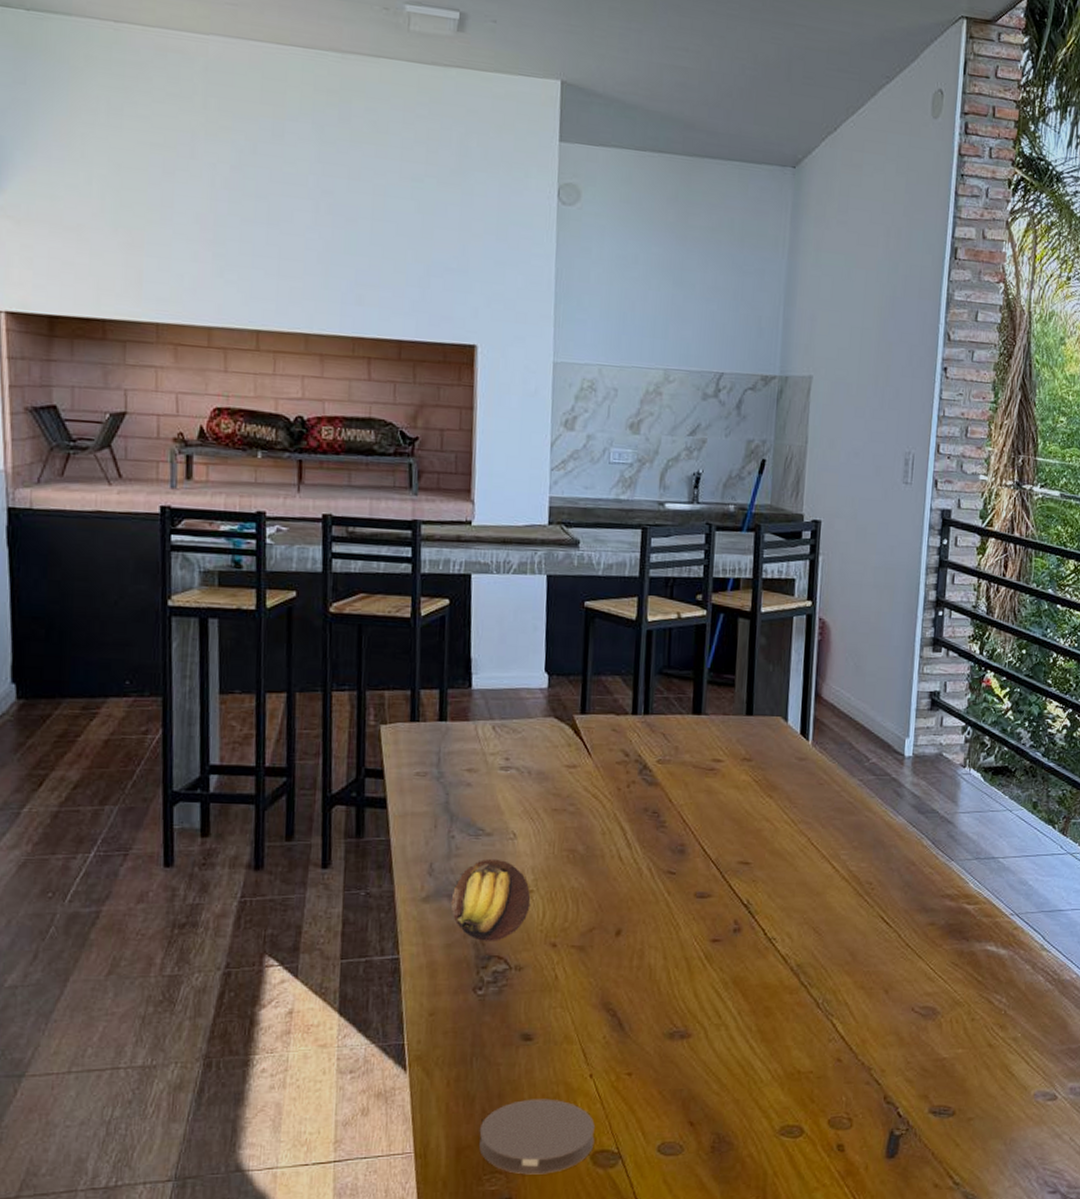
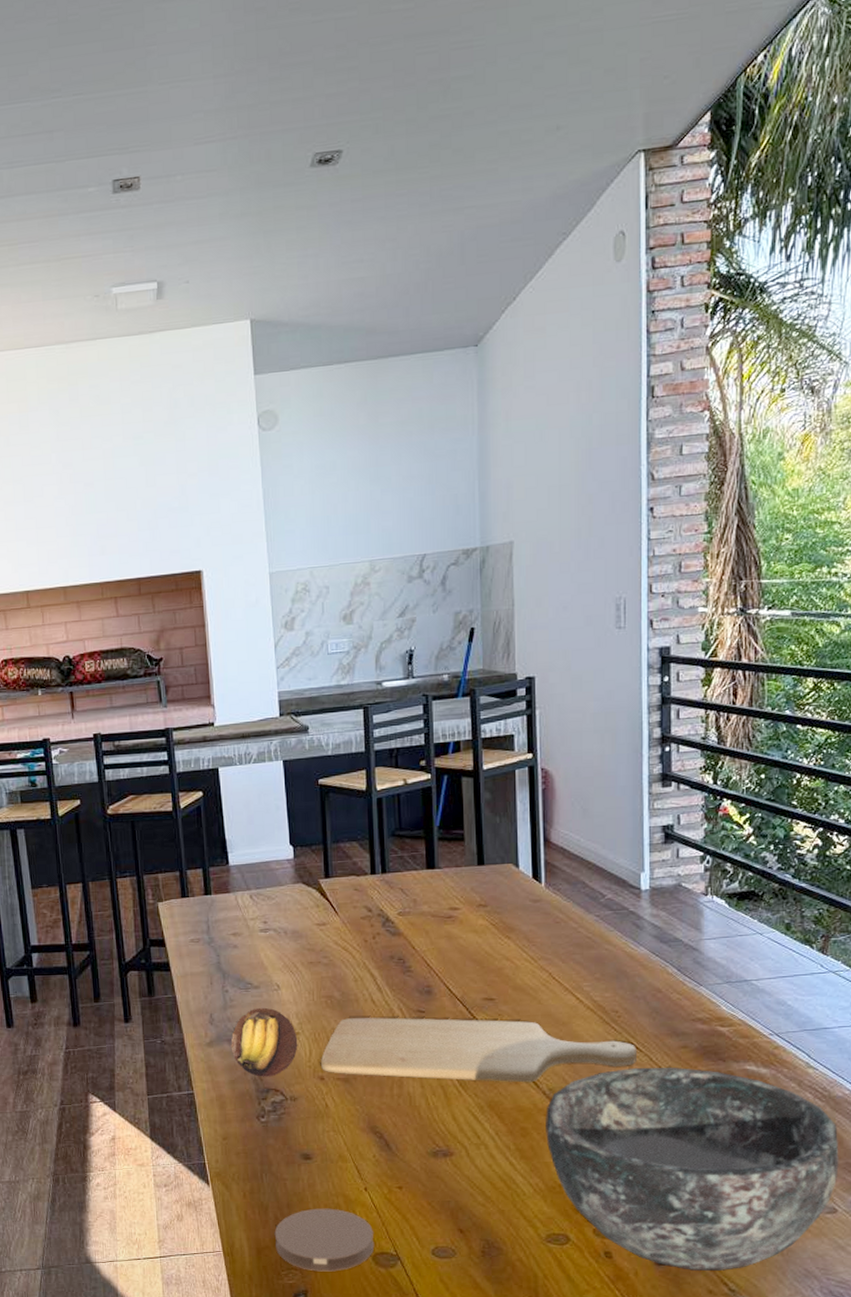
chopping board: none [555,876,887,957] -> present [321,1017,636,1083]
bowl: none [789,945,1064,1163] -> present [546,1068,839,1271]

